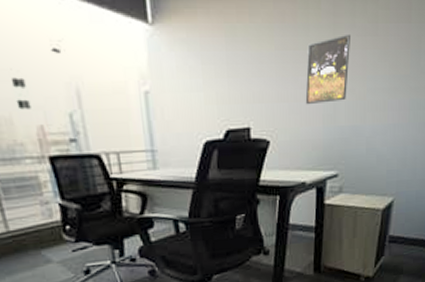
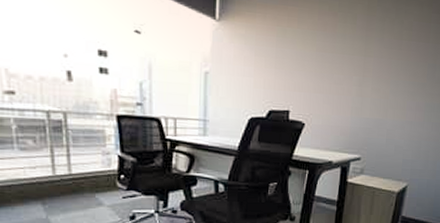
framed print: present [305,33,350,105] -> none [337,45,379,98]

